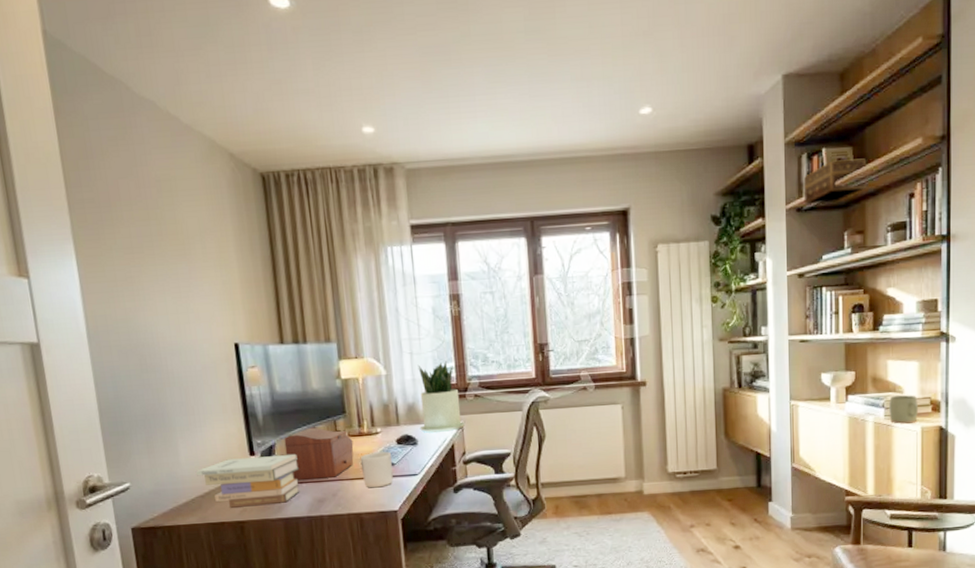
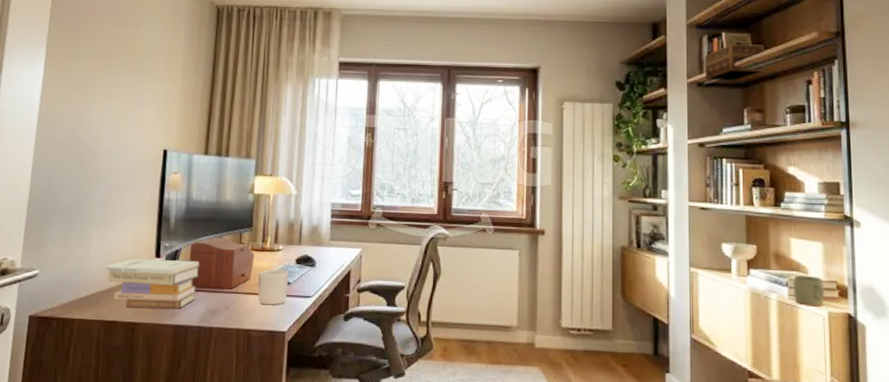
planter: present [417,361,466,433] -> none [320,188,365,257]

